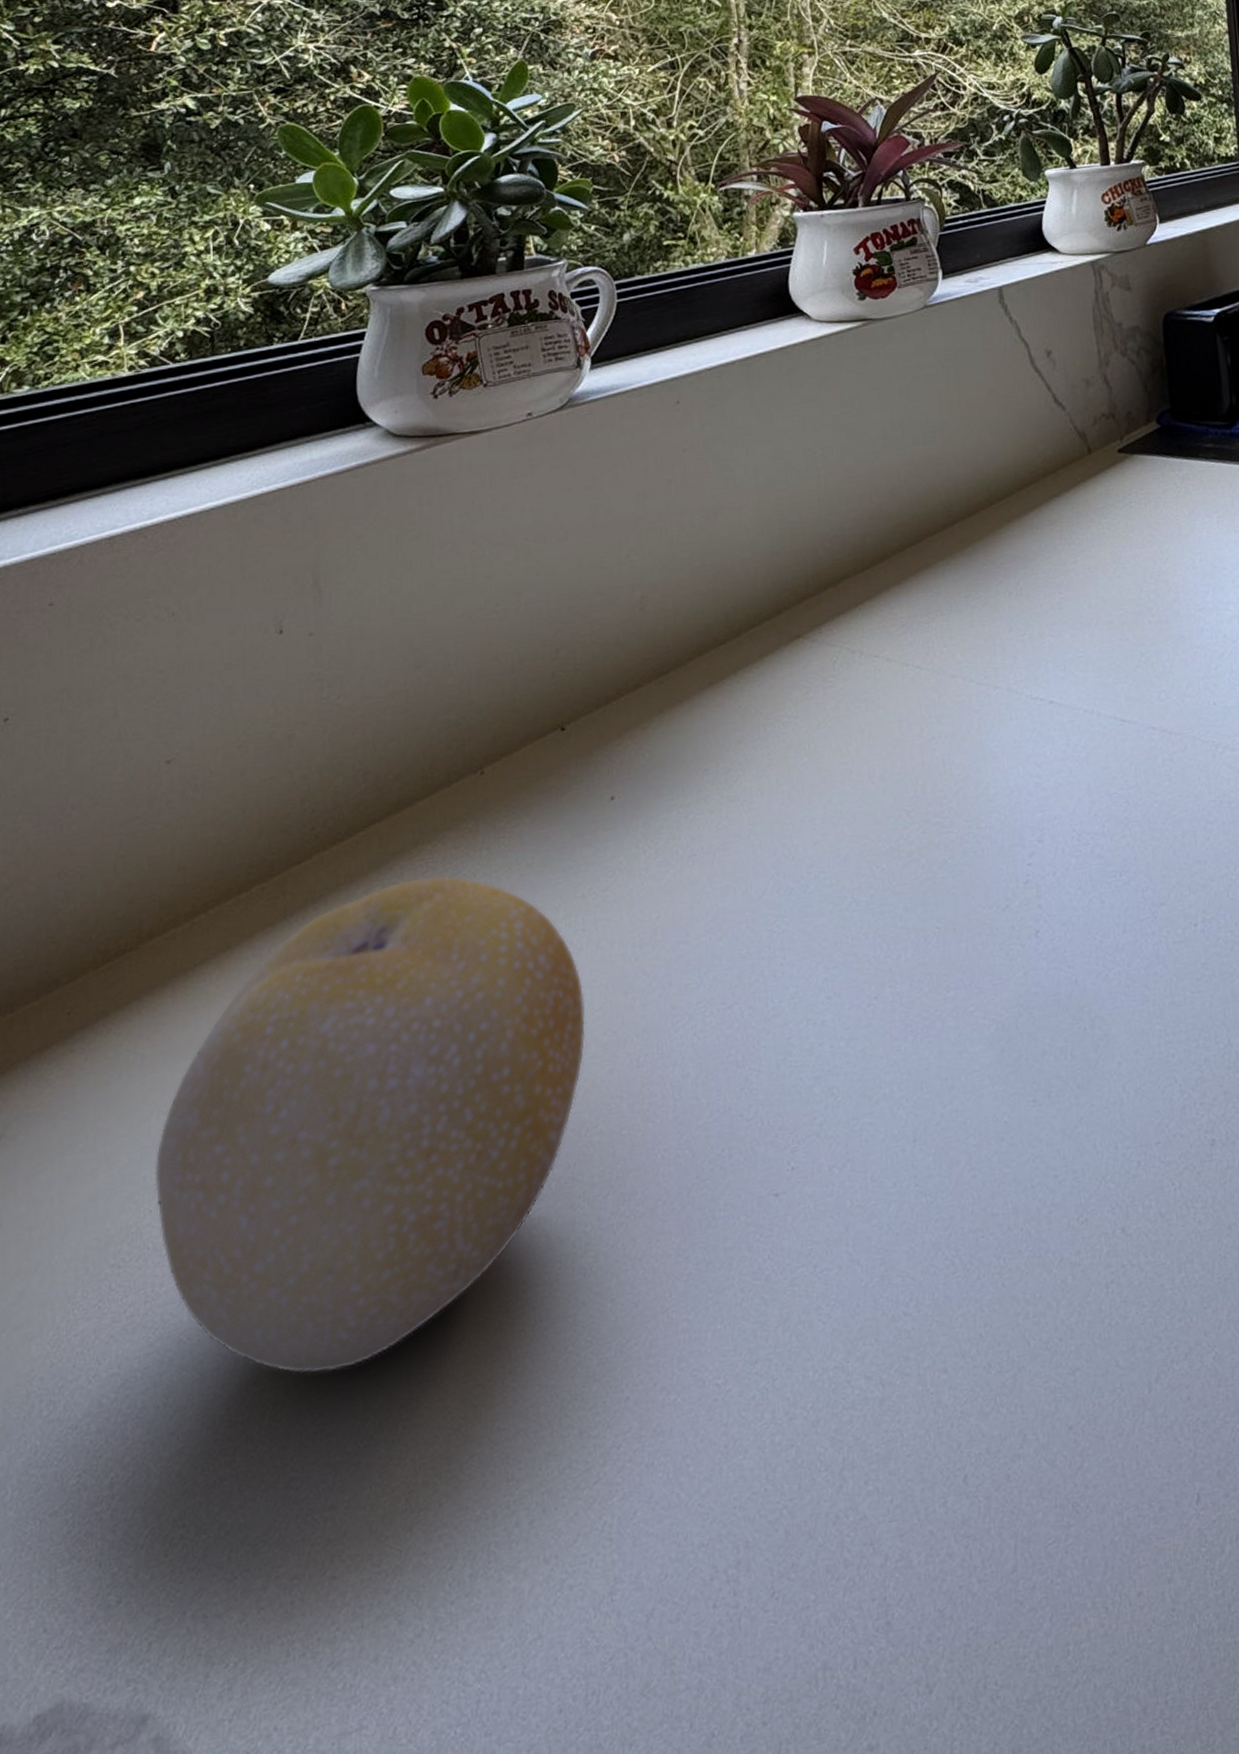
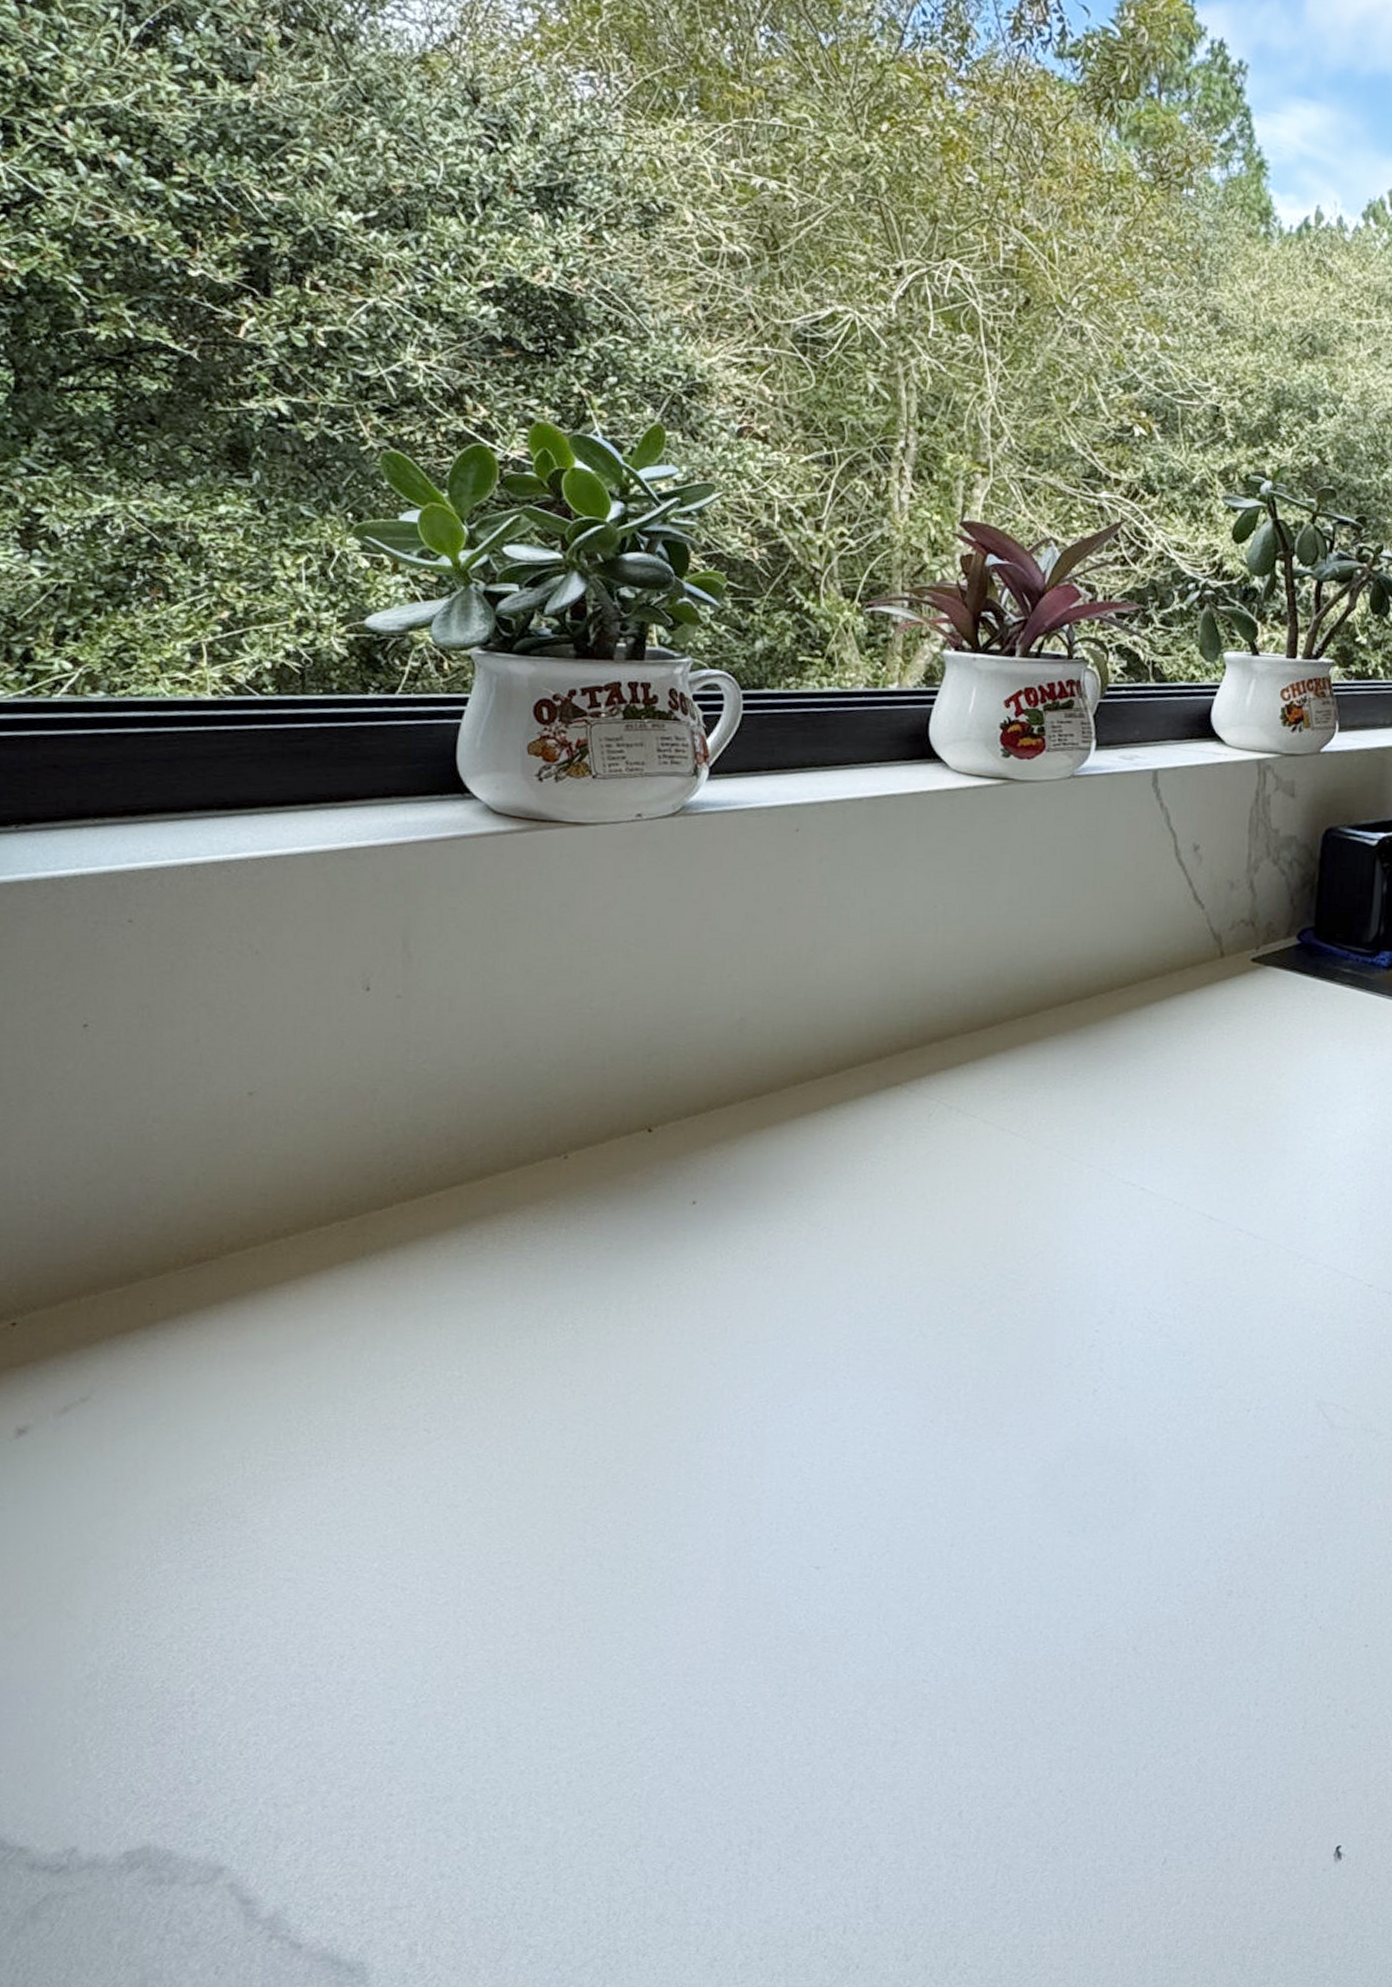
fruit: present [155,875,586,1374] -> none [233,1242,652,1640]

